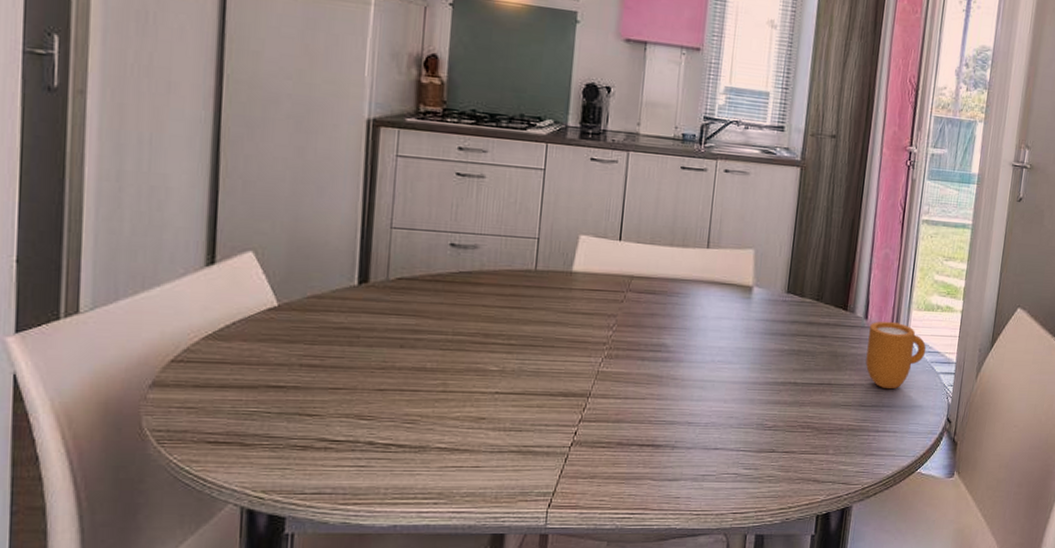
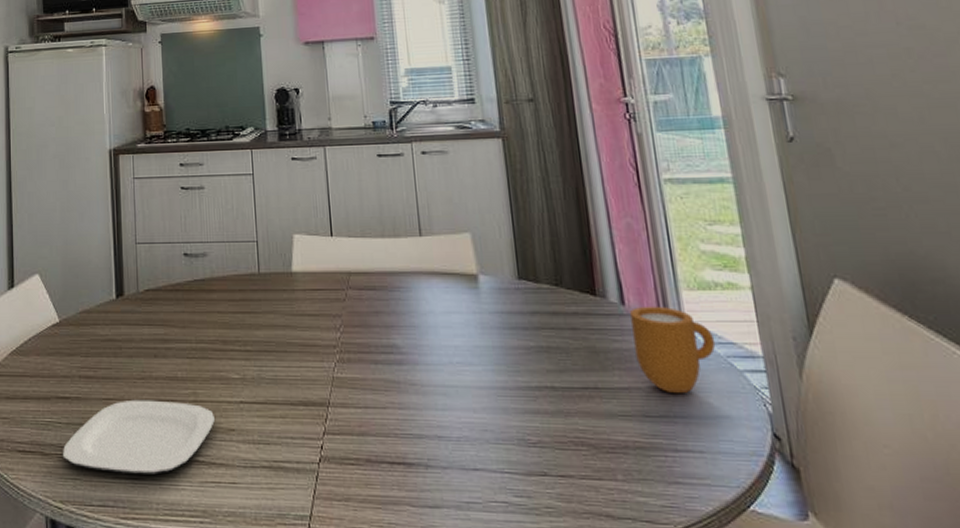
plate: none [270,389,464,461] -> present [63,399,215,474]

